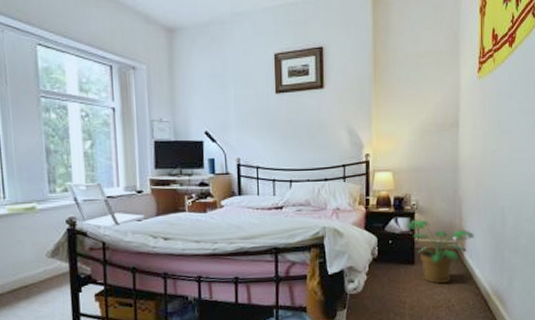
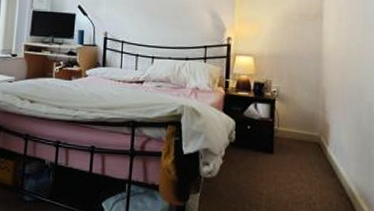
potted plant: present [406,219,474,284] -> none [265,107,339,178]

